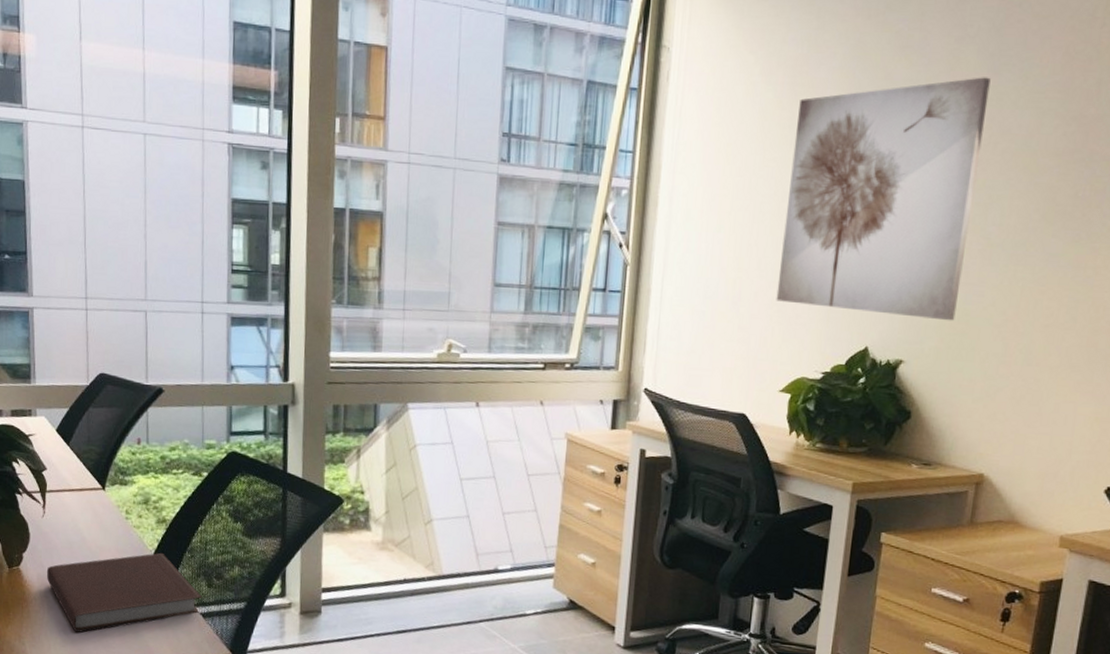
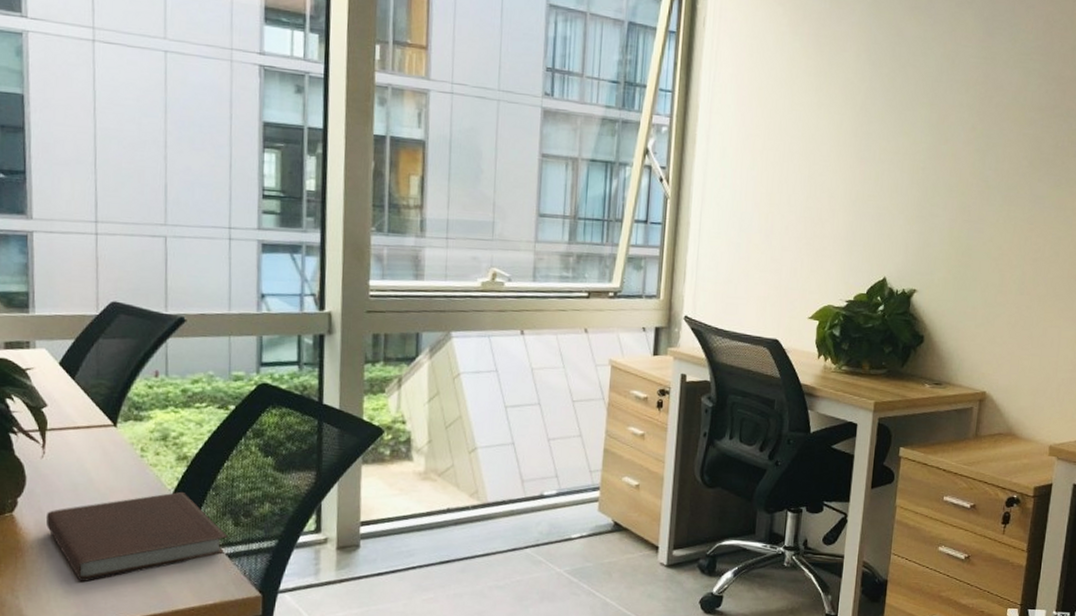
wall art: present [776,77,991,321] -> none [804,38,986,255]

